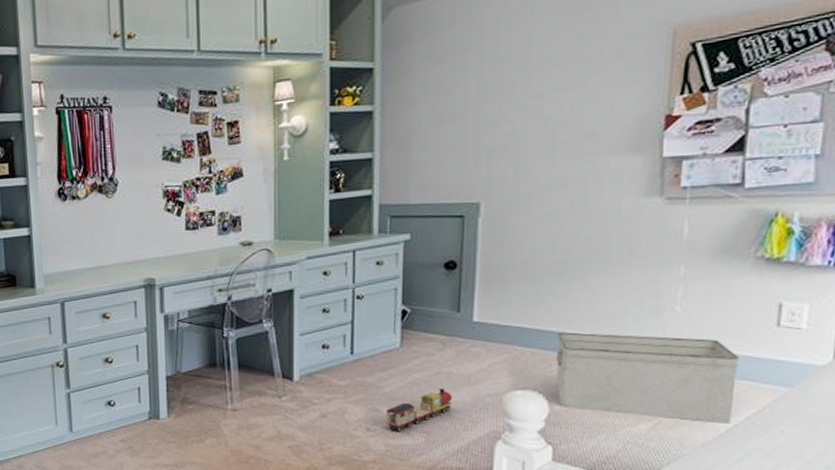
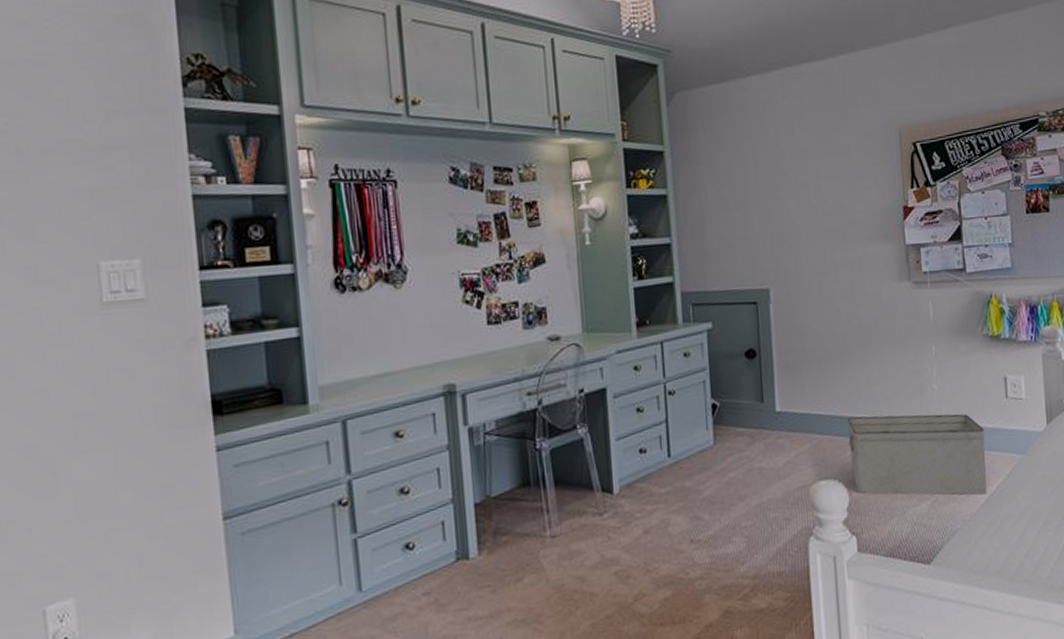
toy train: present [386,389,453,431] -> none [707,486,767,540]

